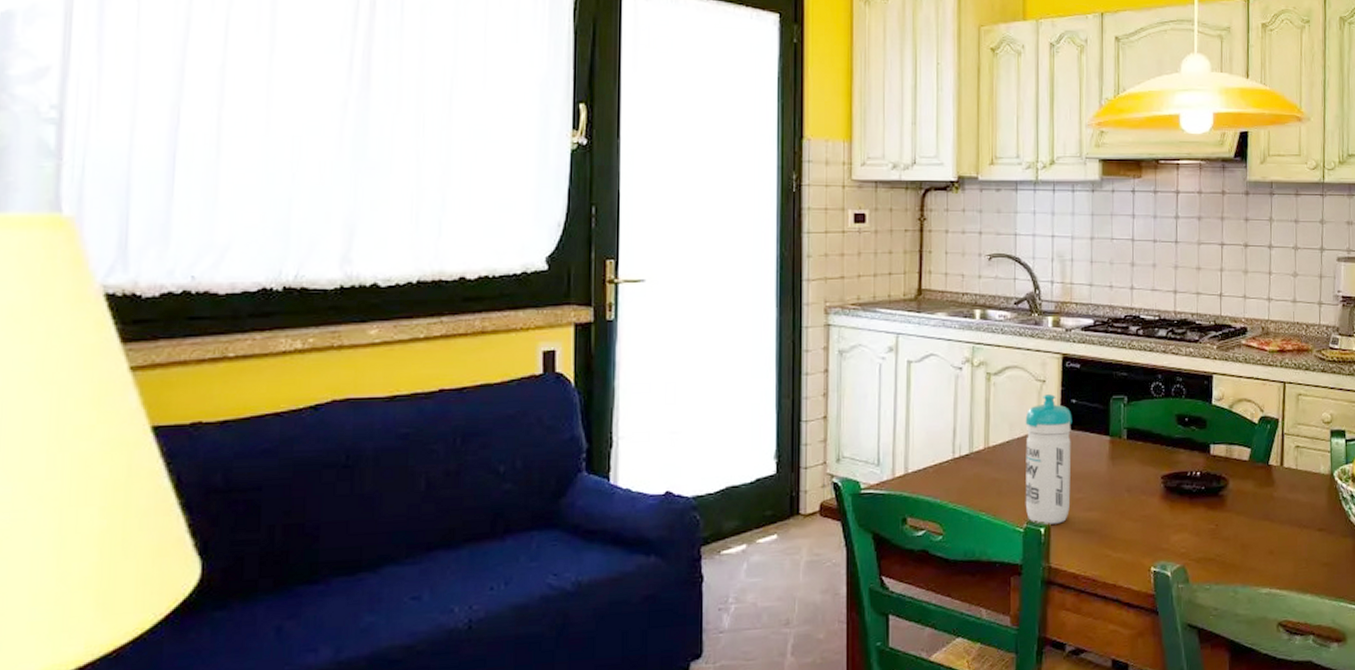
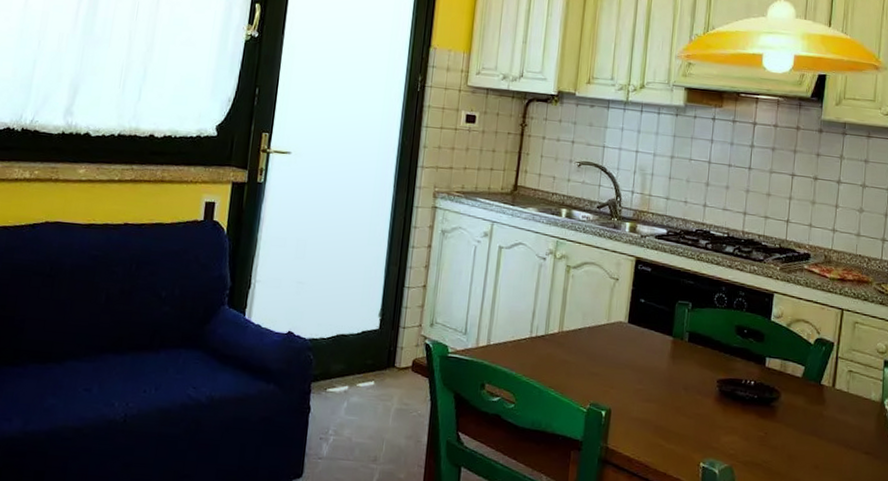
water bottle: present [1025,394,1072,525] -> none [590,291,640,410]

